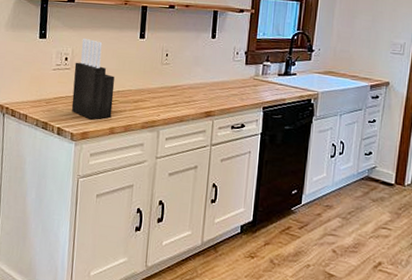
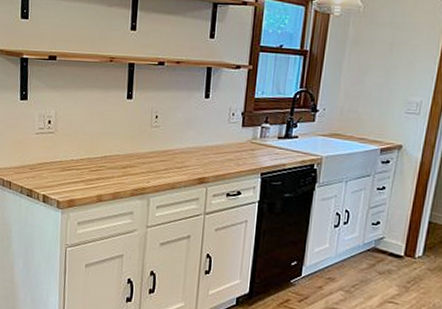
knife block: present [71,38,115,120] -> none [56,99,102,187]

